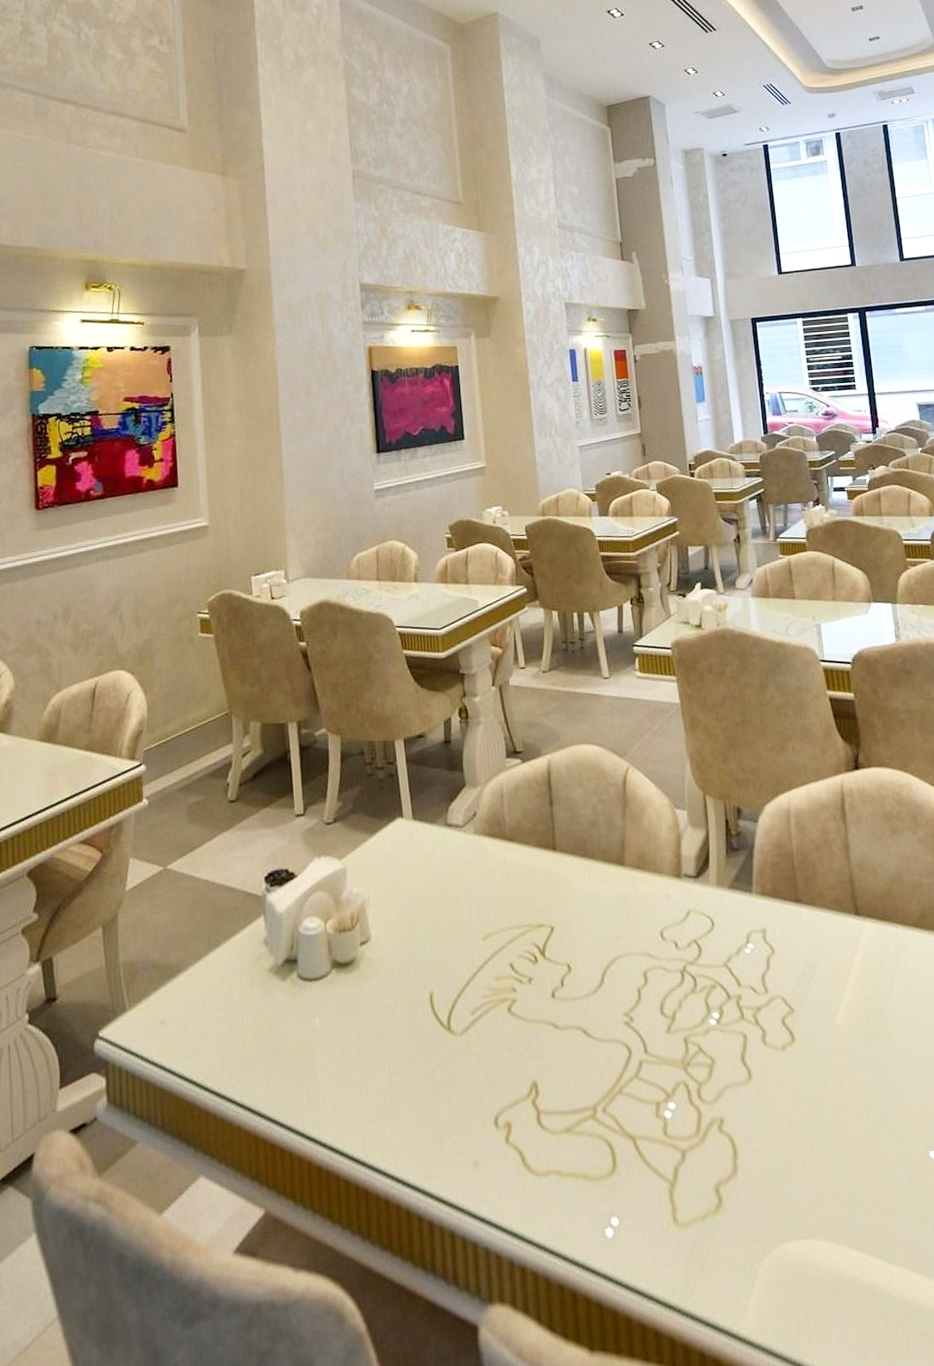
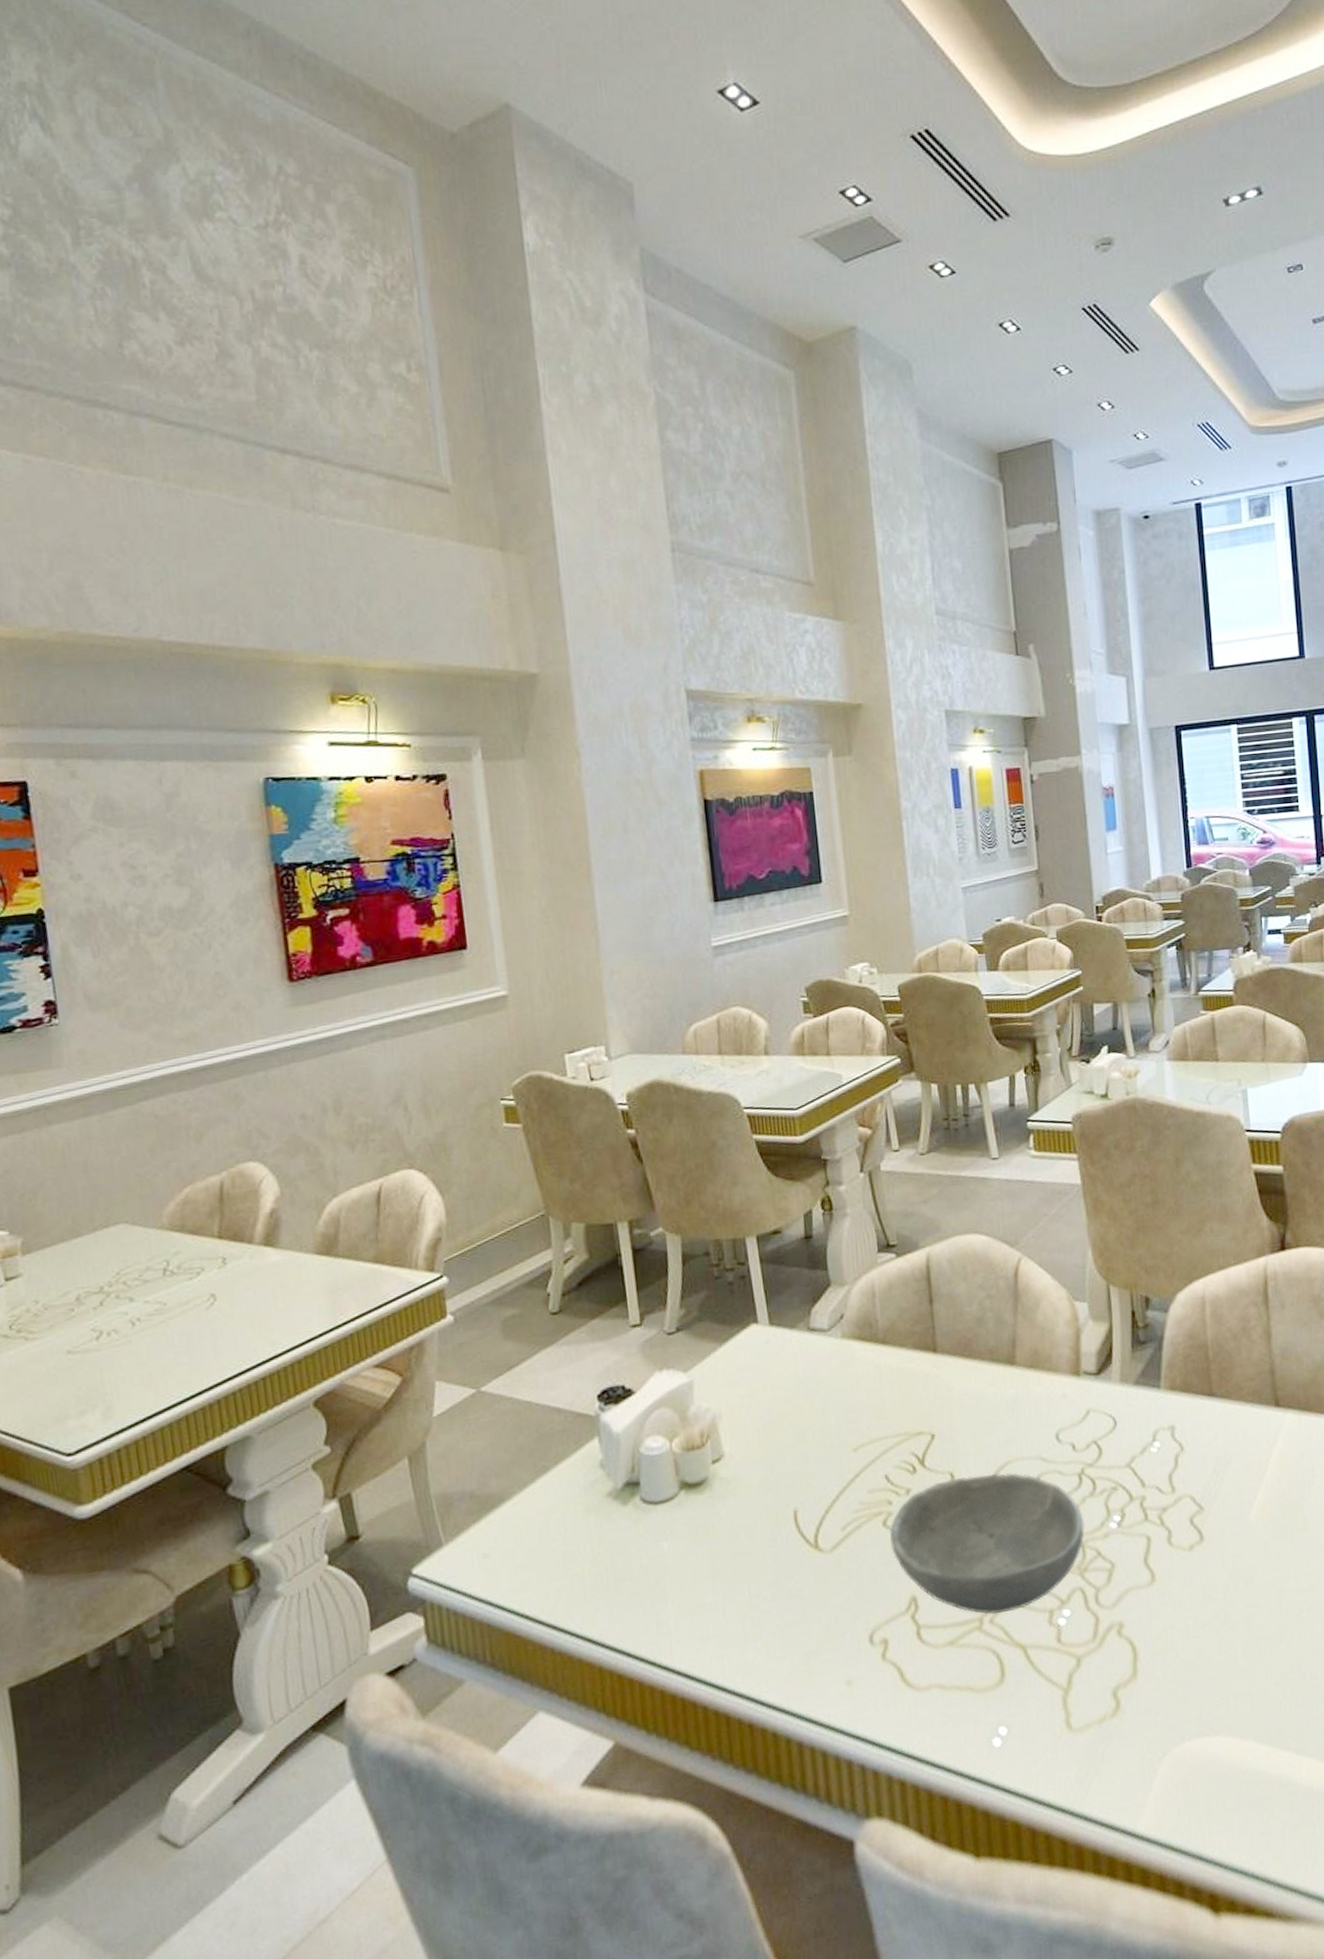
bowl: none [514,966,688,1104] -> present [890,1473,1085,1615]

